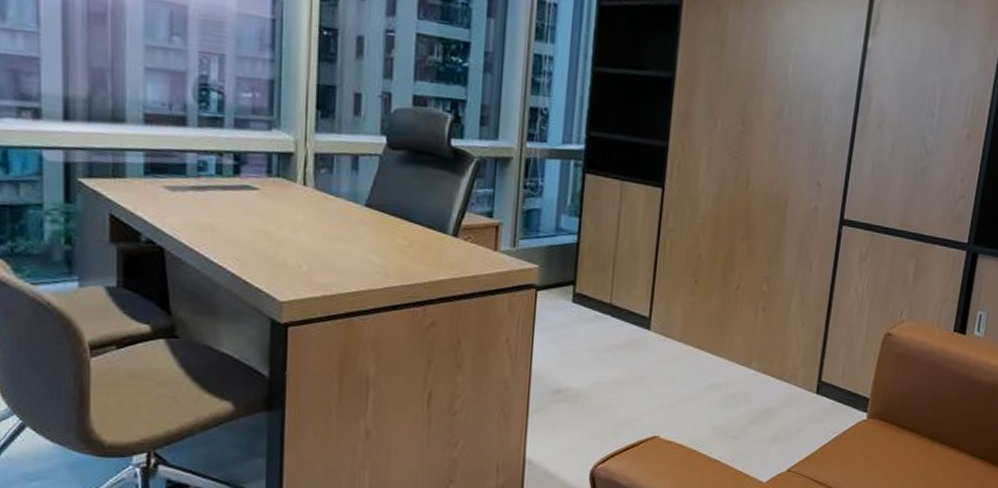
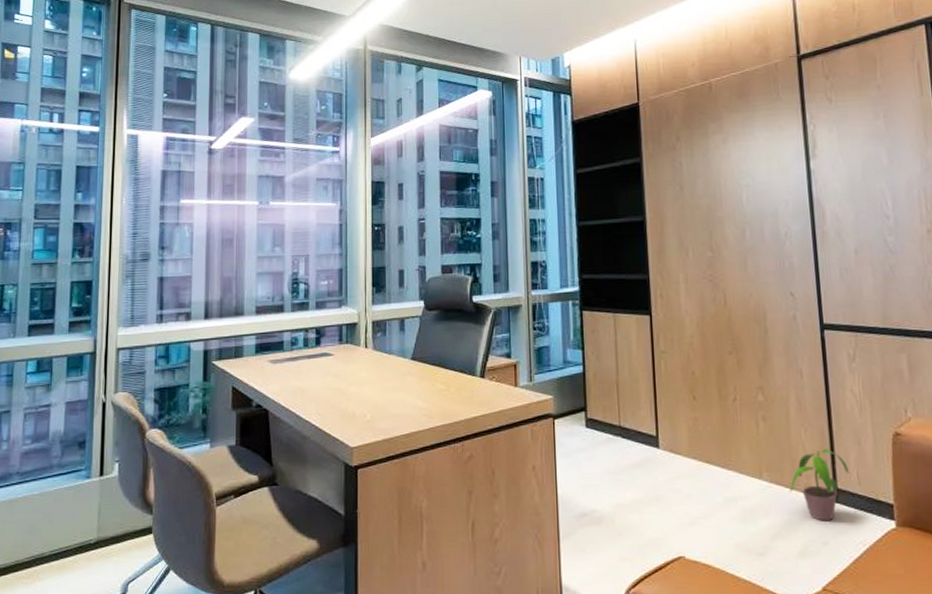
potted plant: none [774,343,836,410] -> present [789,449,850,521]

